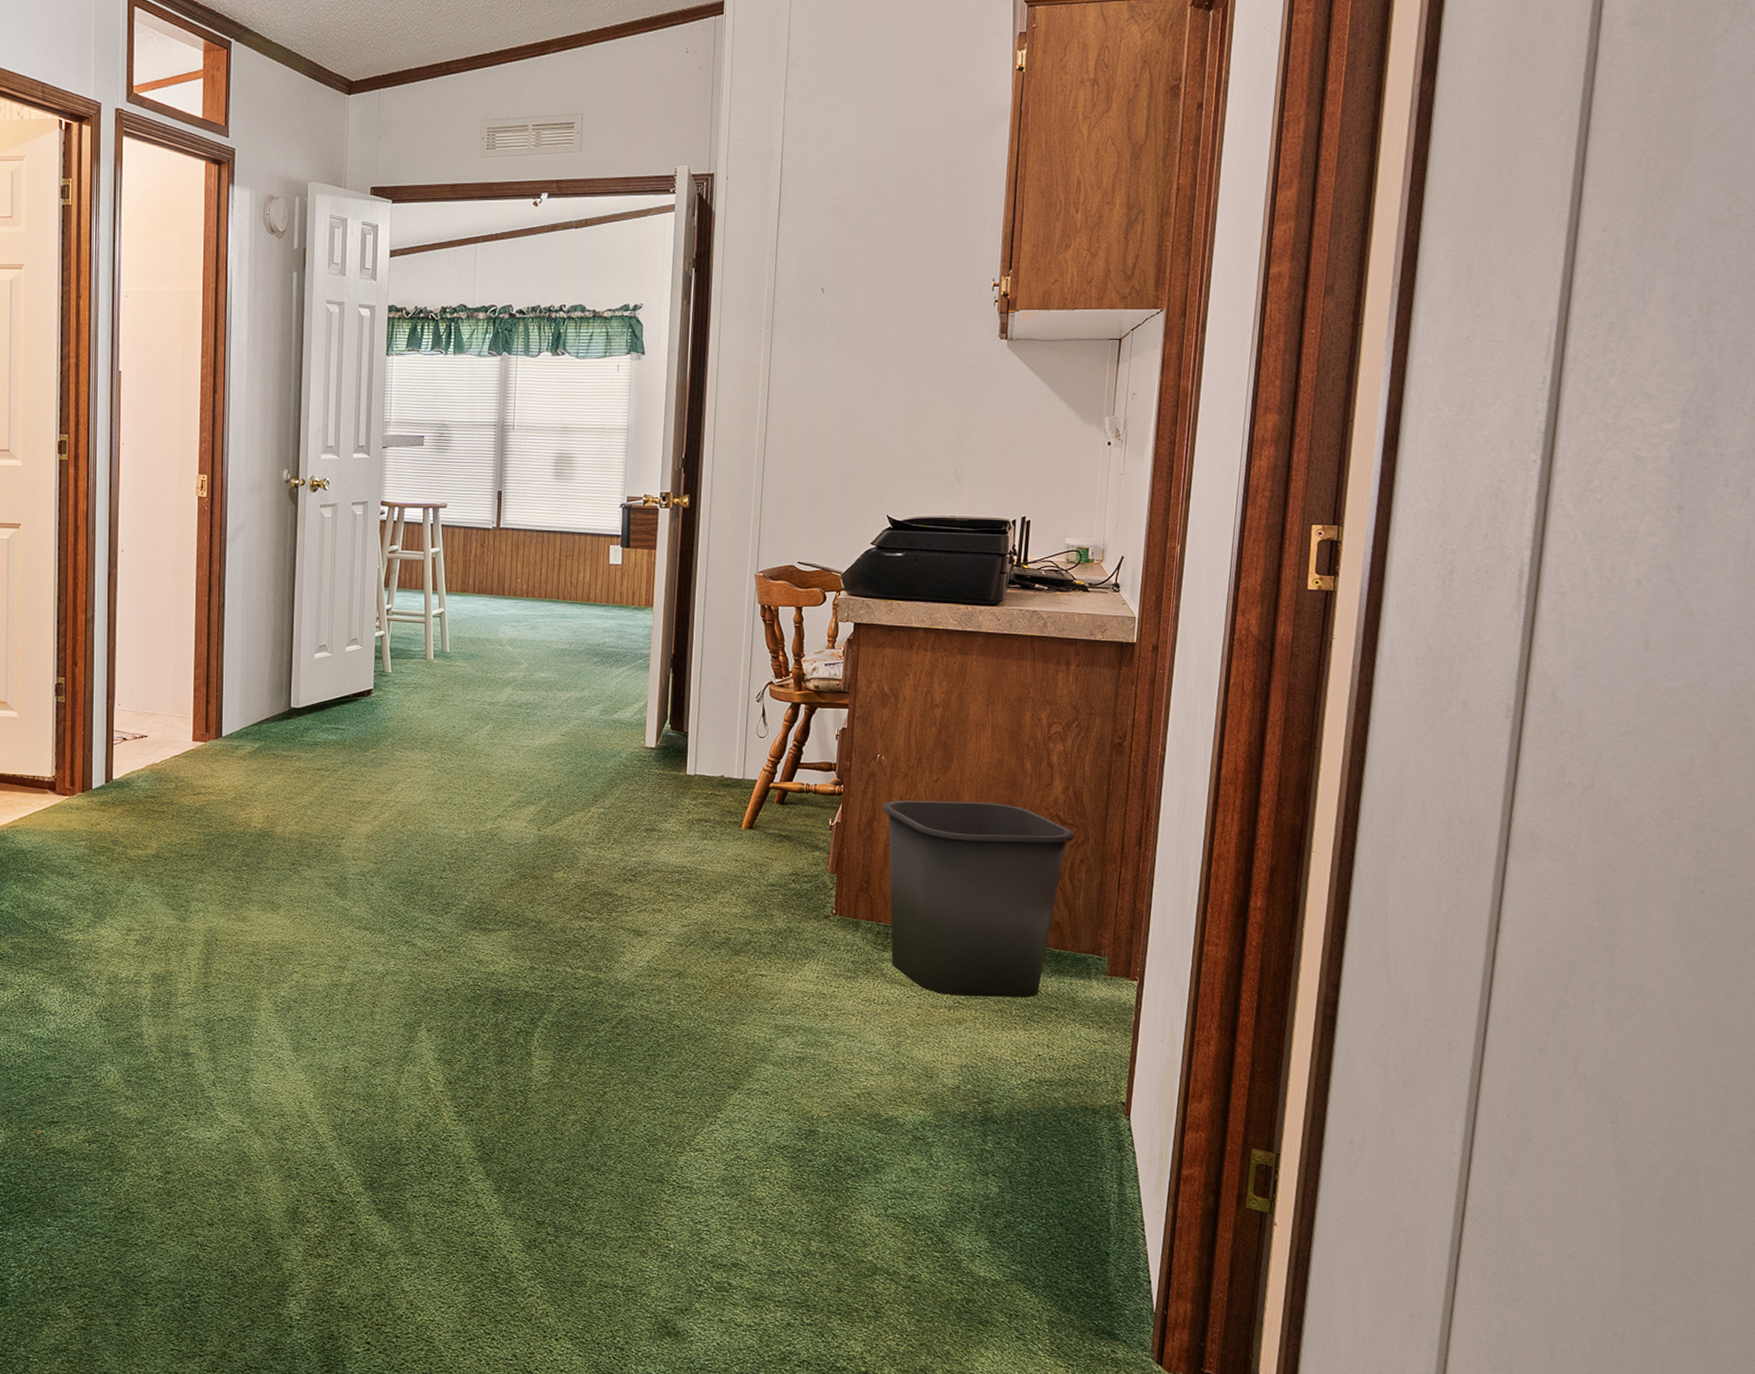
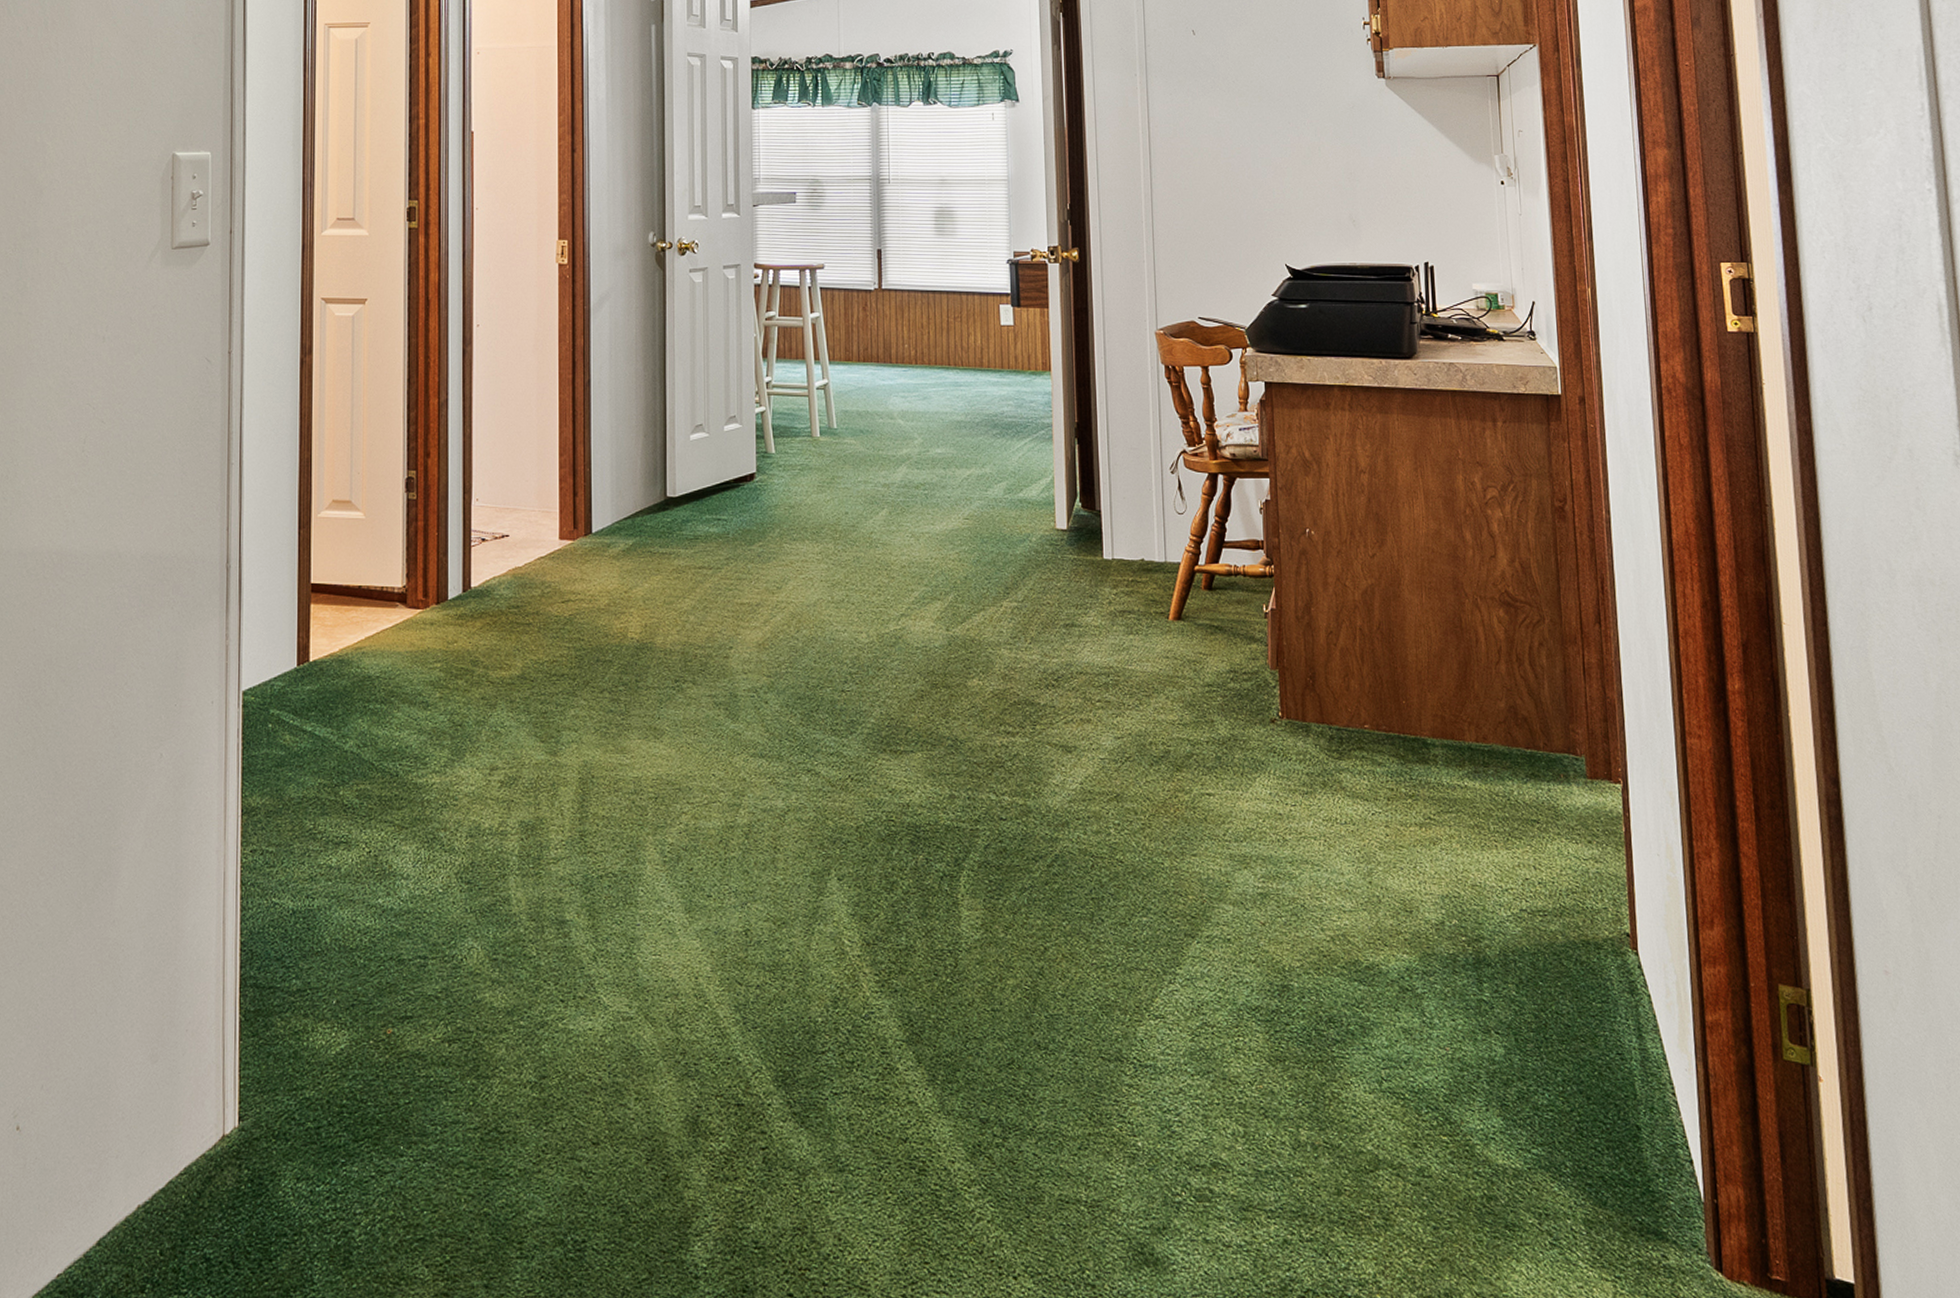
waste bin: present [883,801,1074,998] -> none [1320,580,1528,811]

